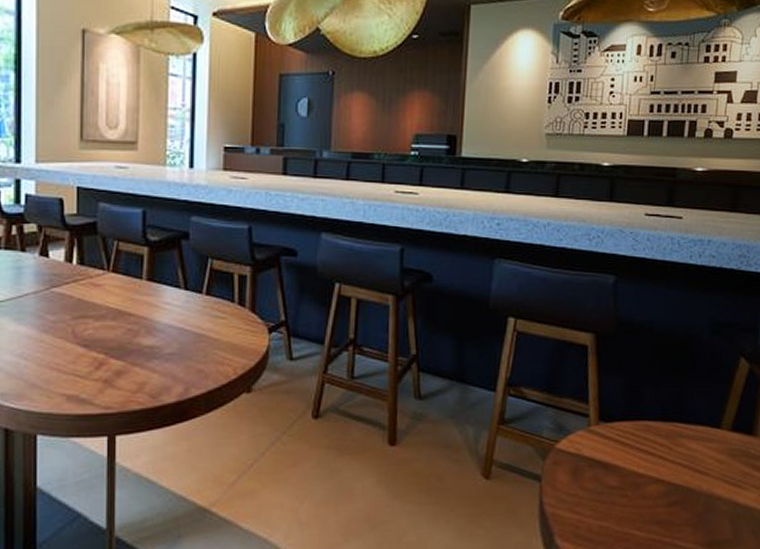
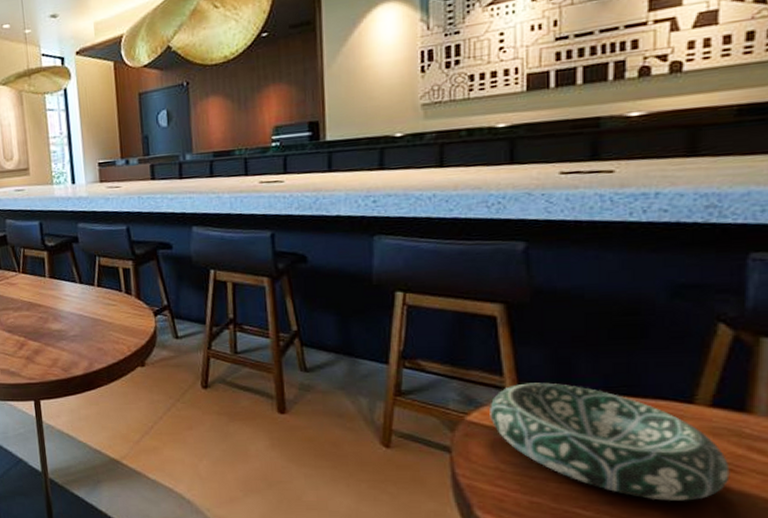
decorative bowl: none [575,410,740,518] -> present [489,382,730,501]

